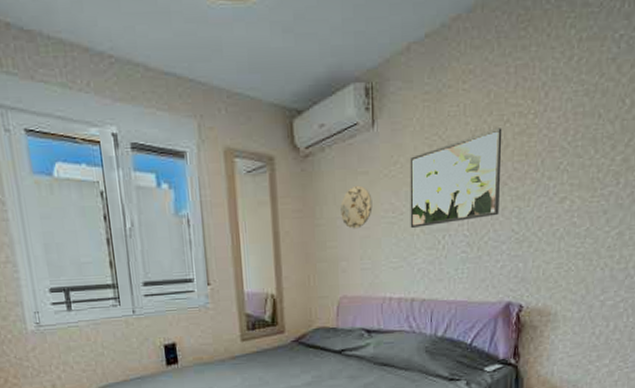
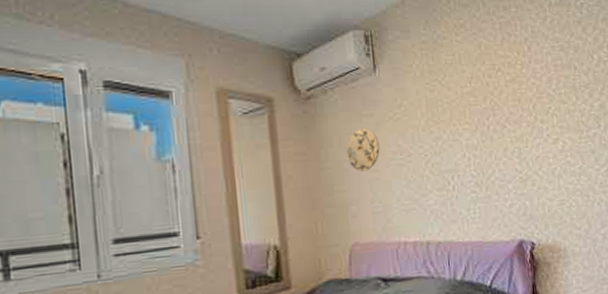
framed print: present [410,128,502,229] -> none [413,76,502,170]

